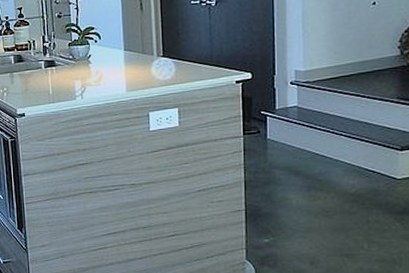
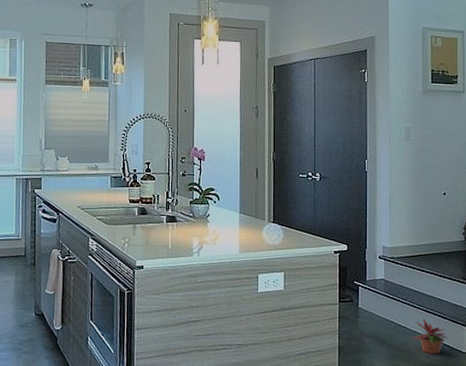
potted plant: none [330,145,379,182] -> present [410,318,449,354]

